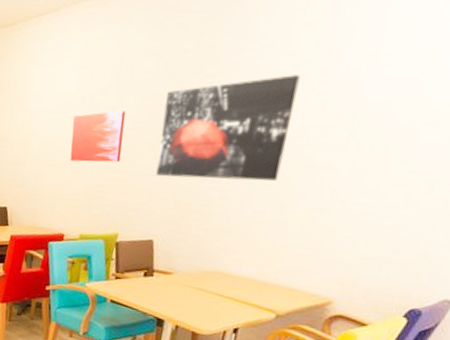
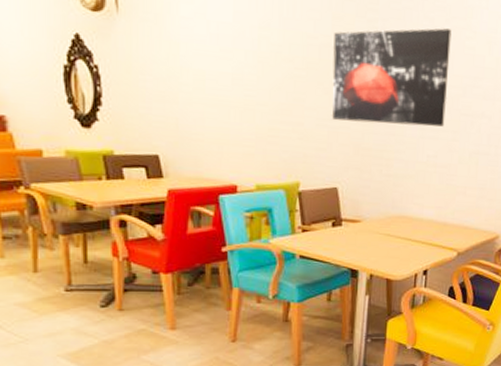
wall art: present [70,110,126,163] -> none [232,48,293,105]

